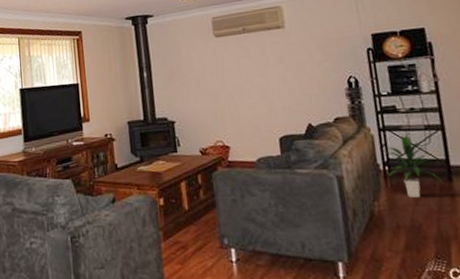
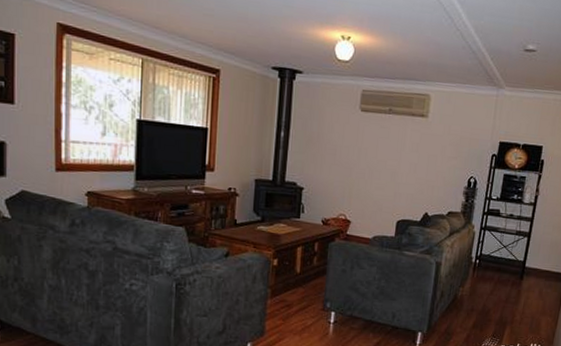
indoor plant: present [386,134,444,198] -> none [478,236,517,289]

